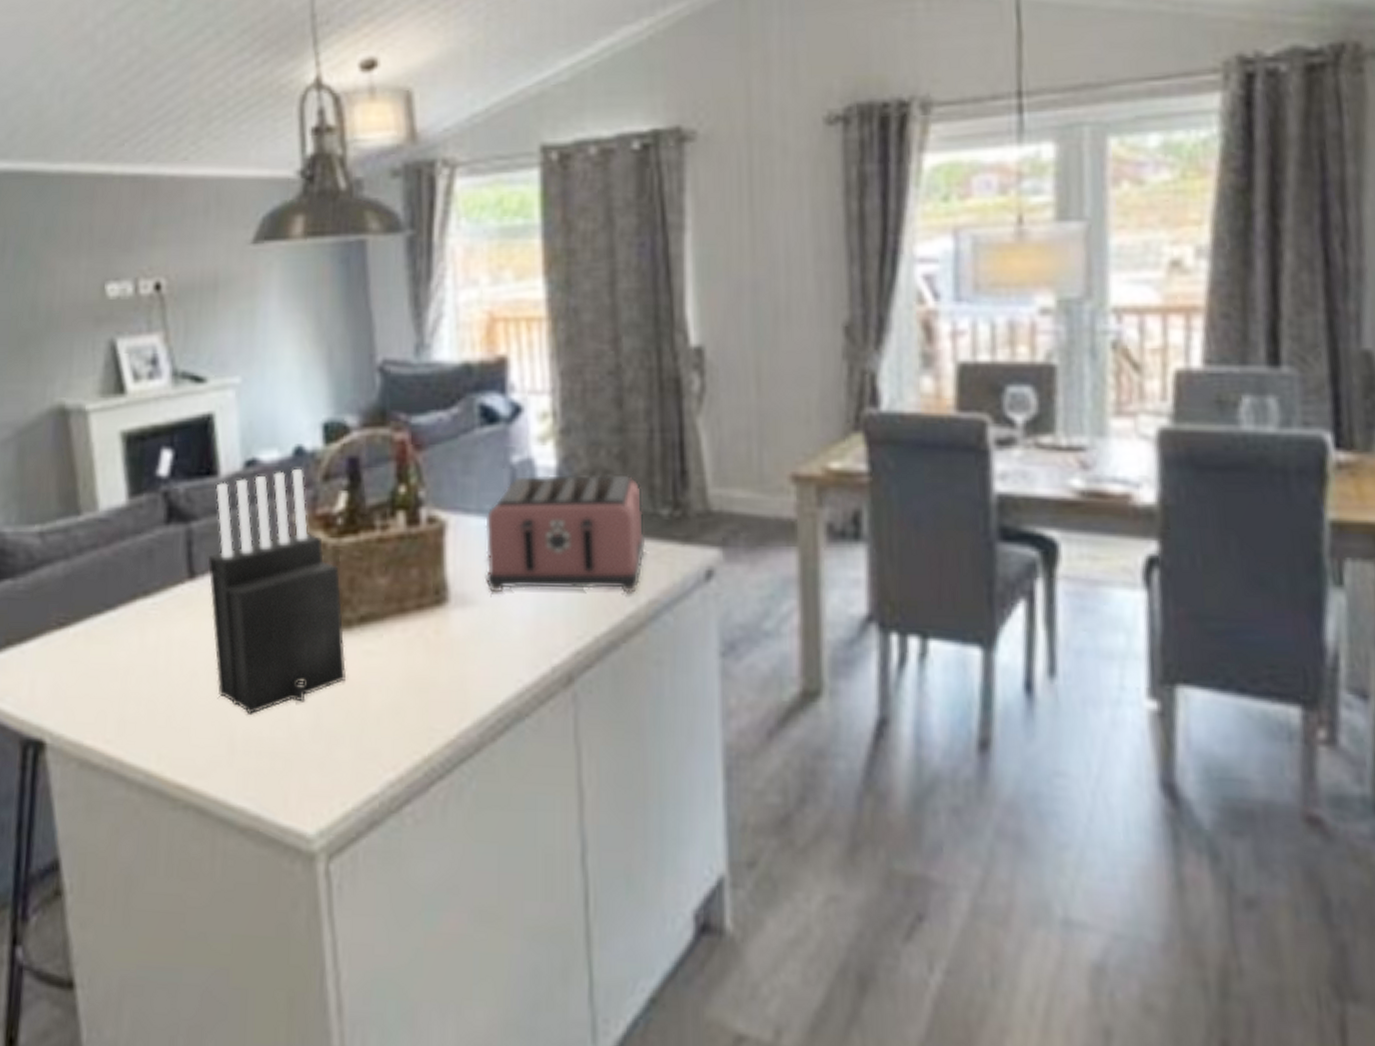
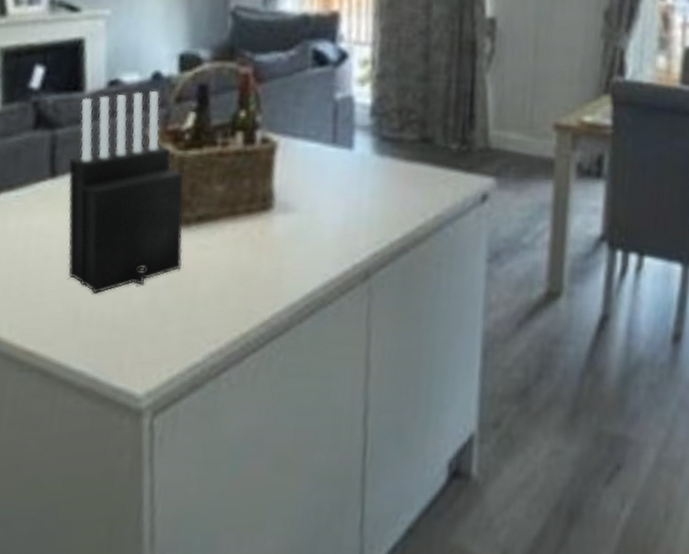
toaster: present [484,474,646,595] -> none [305,110,438,211]

